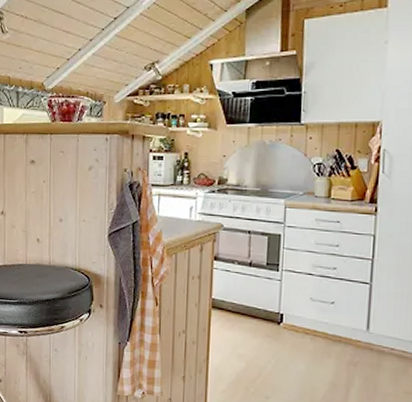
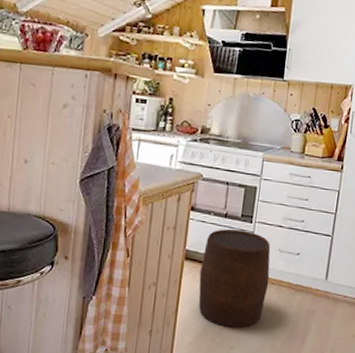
stool: none [228,277,303,378] -> present [198,229,271,328]

